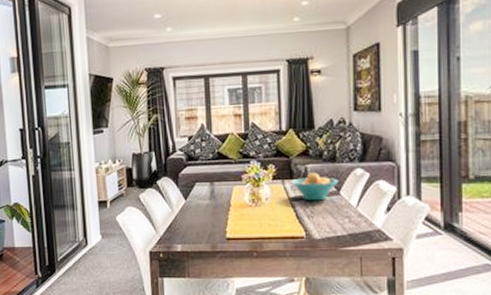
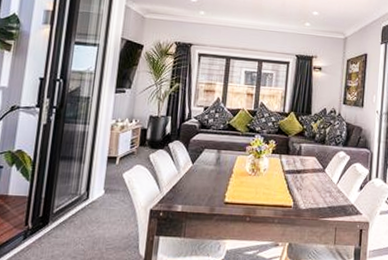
fruit bowl: present [290,172,339,201] -> none [286,150,325,176]

